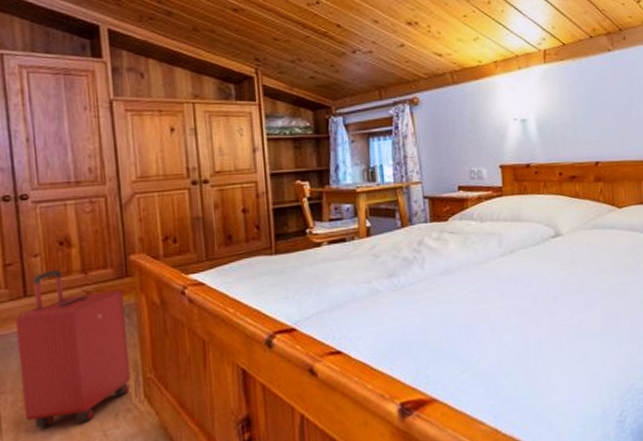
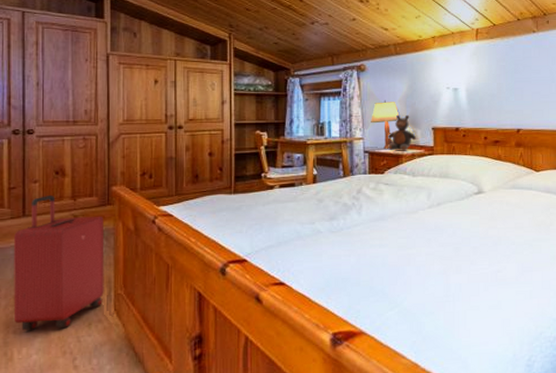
table lamp: none [429,136,465,194] -> present [371,99,402,150]
teddy bear: none [449,152,483,195] -> present [387,114,417,151]

